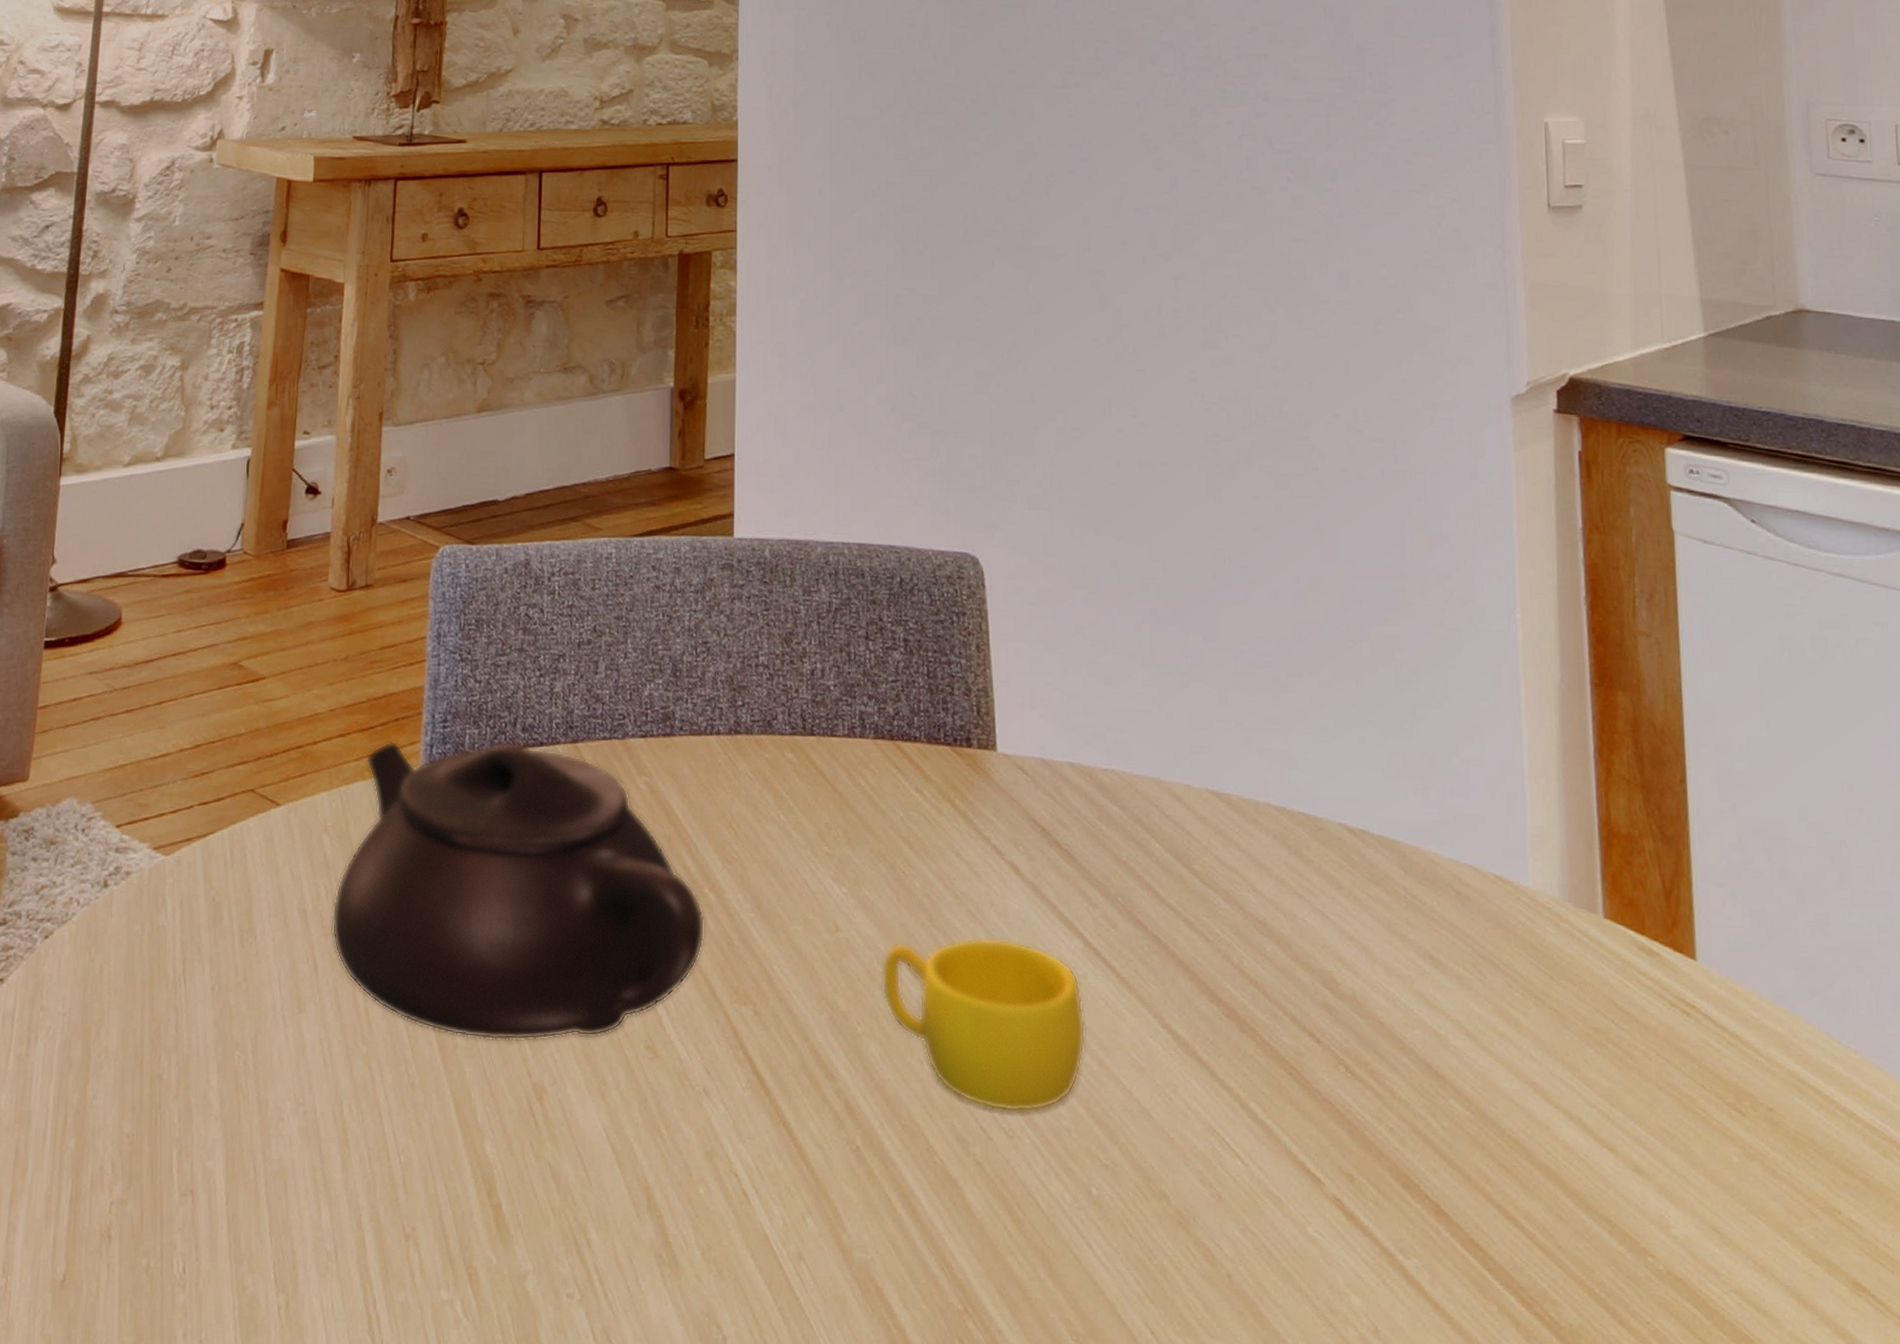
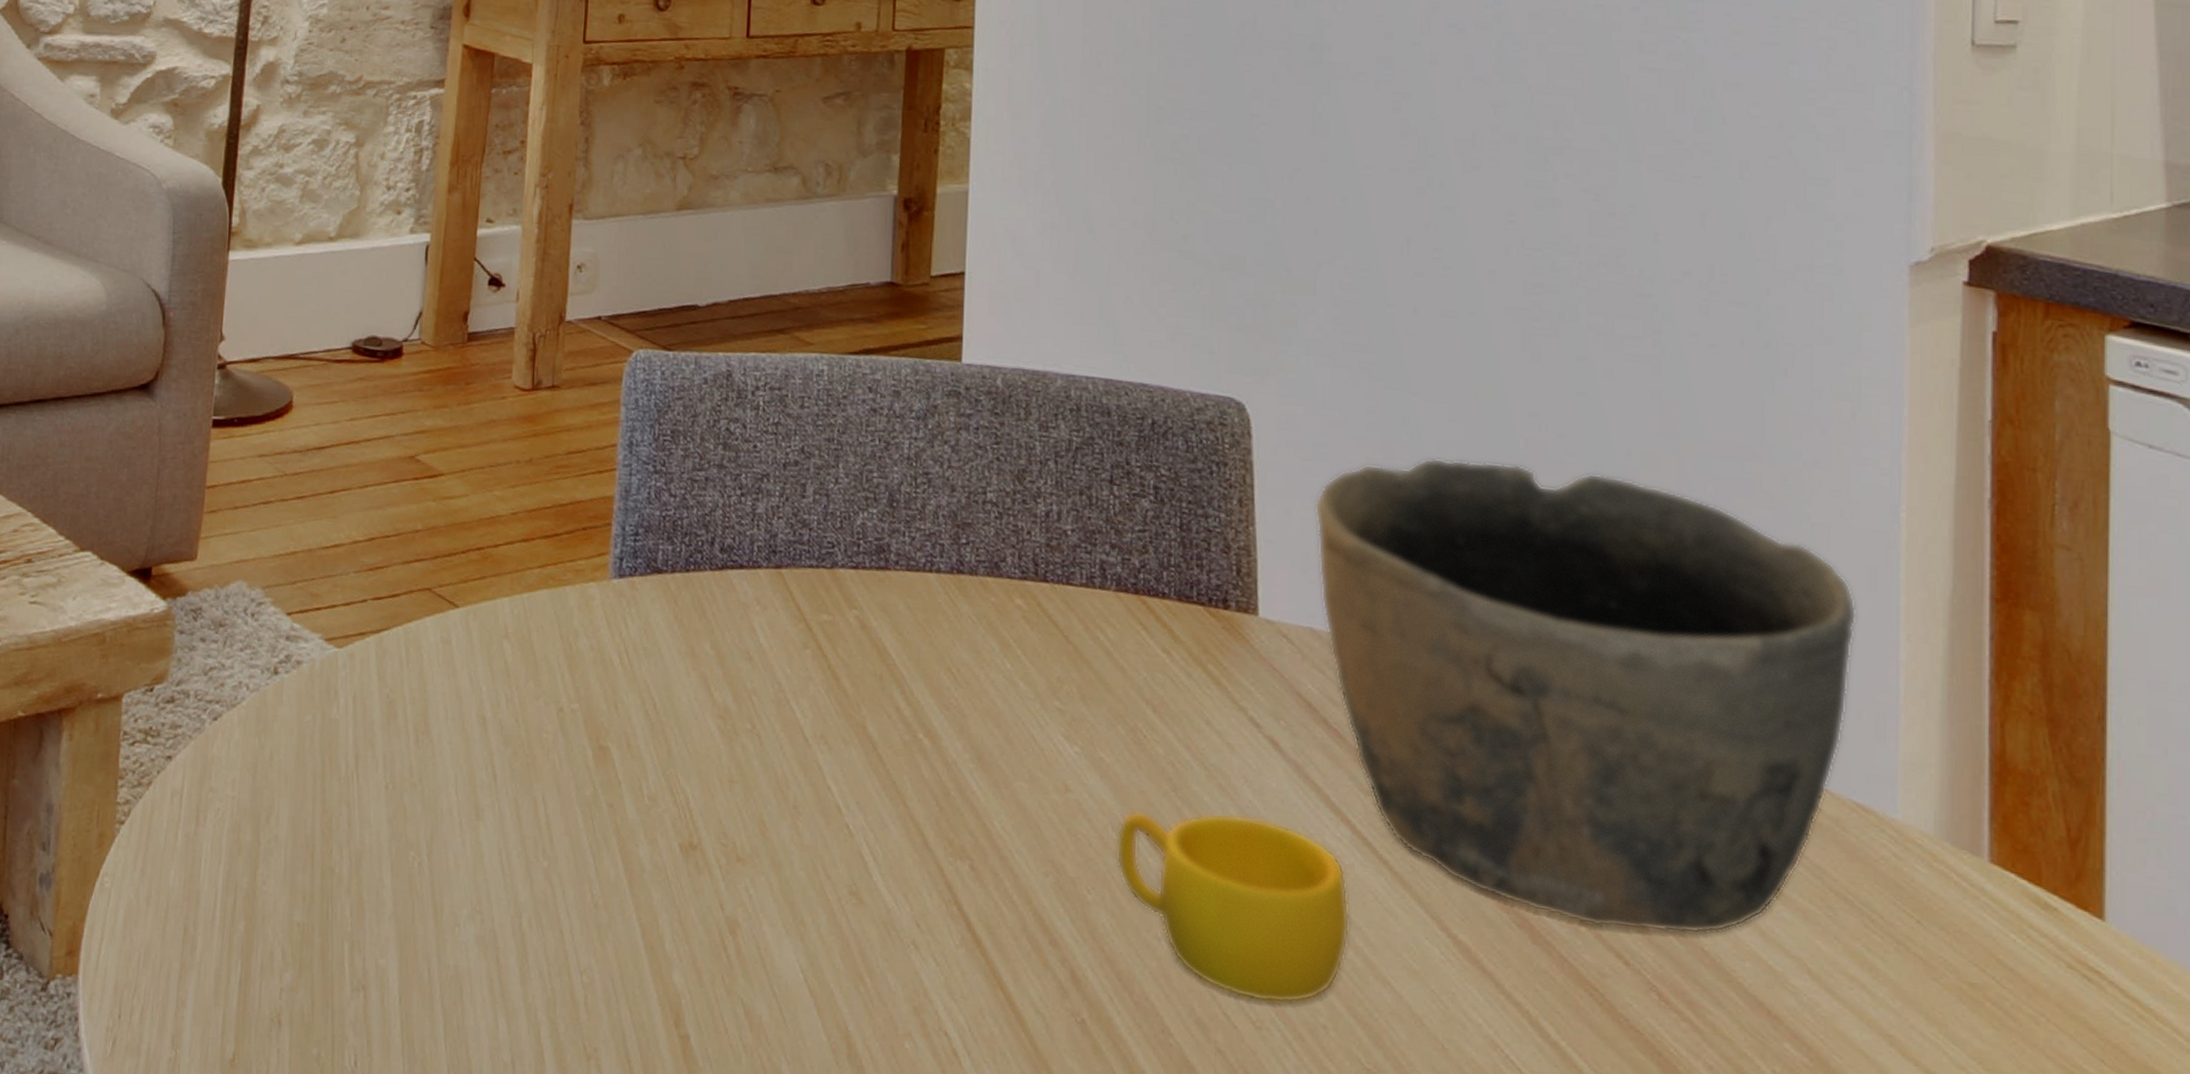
teapot: present [331,740,705,1041] -> none [512,550,919,876]
bowl: none [1041,594,1487,1011] -> present [1314,457,1857,935]

